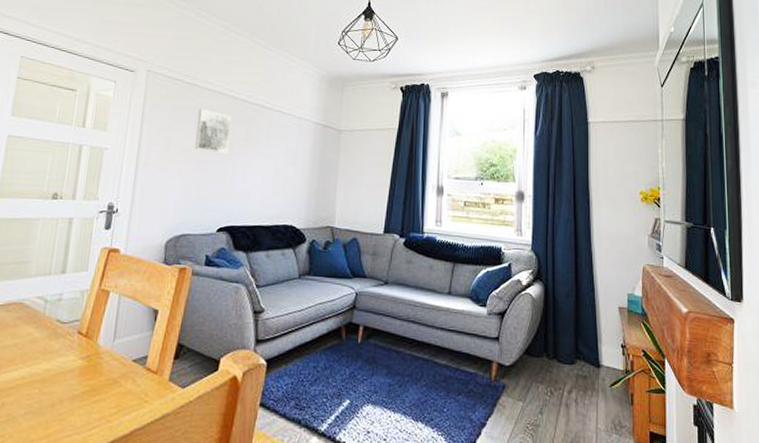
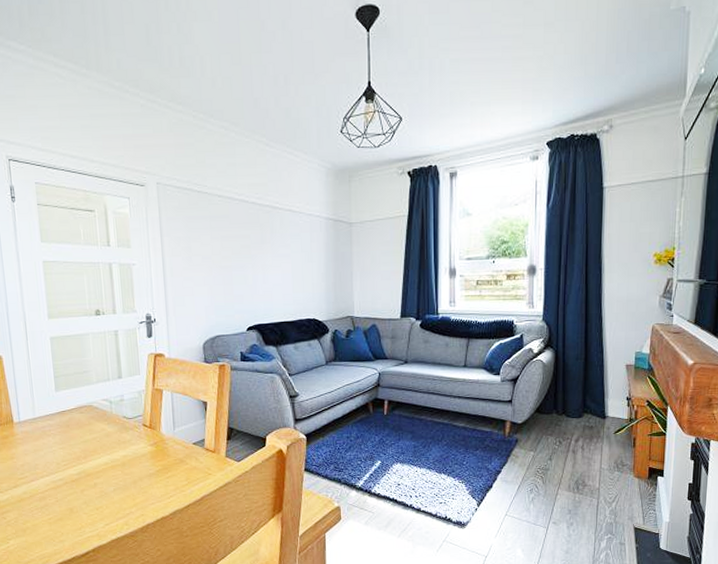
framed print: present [194,109,231,153] -> none [212,216,246,258]

